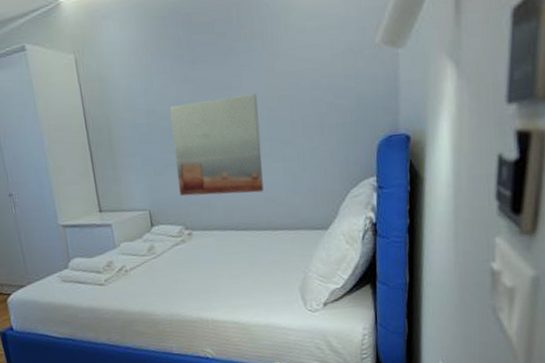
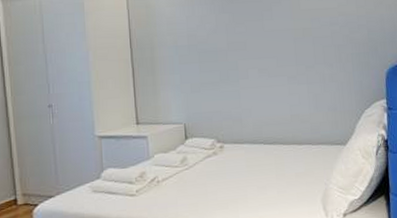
wall art: present [169,94,264,196] -> none [208,26,290,112]

